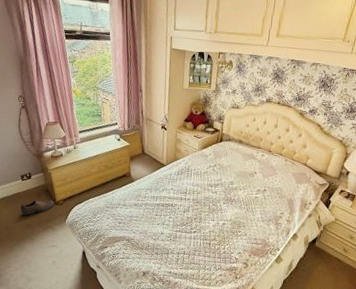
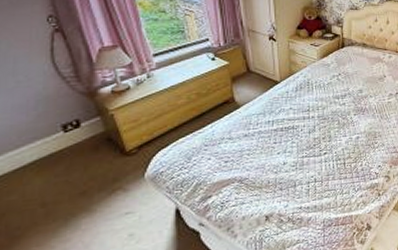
shoe: present [20,200,54,216] -> none [65,151,123,181]

